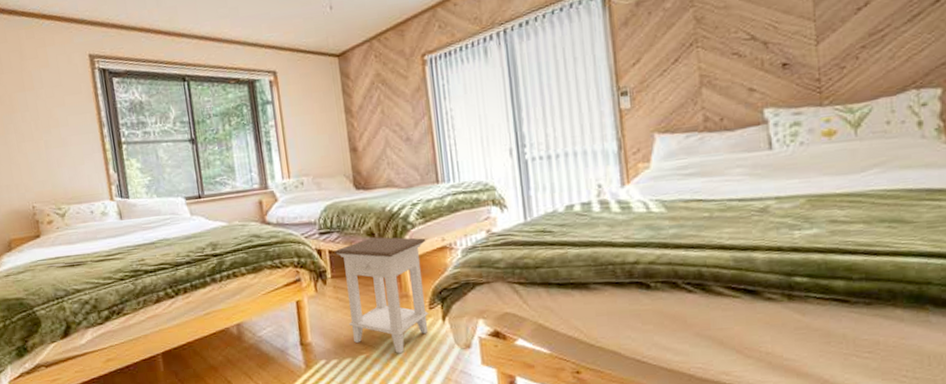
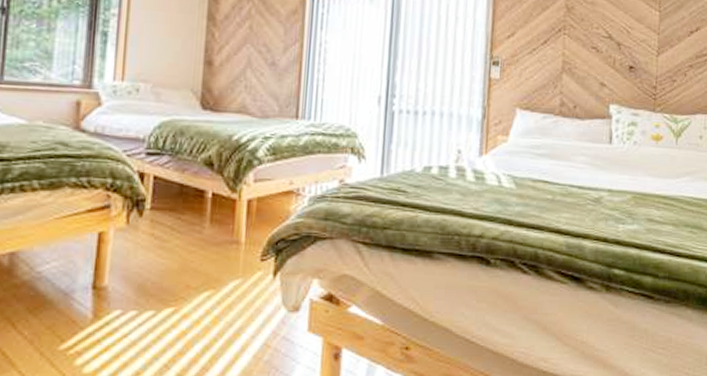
nightstand: present [334,237,429,354] -> none [160,168,272,311]

